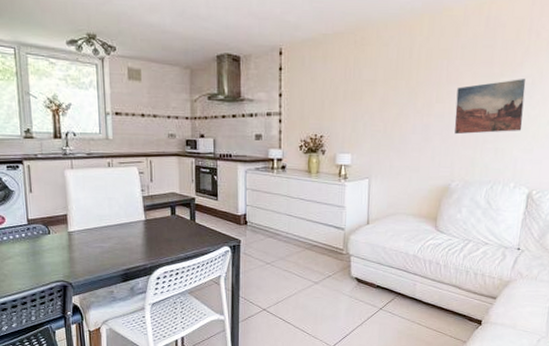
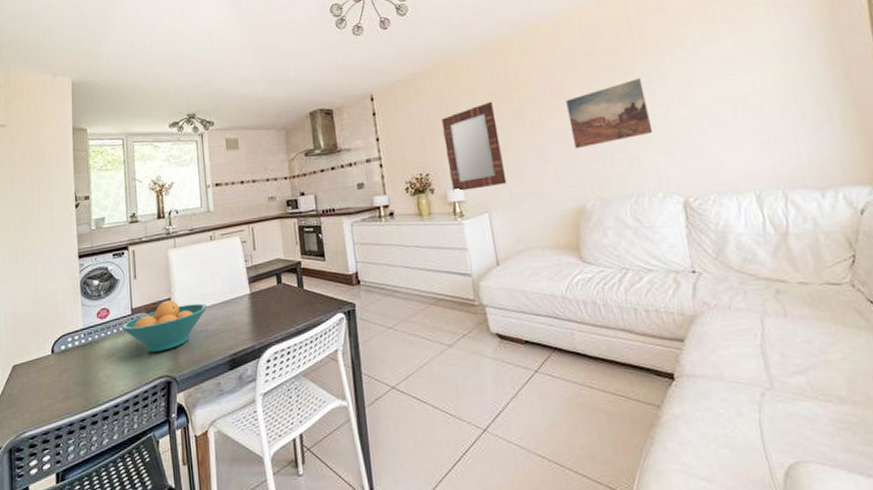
fruit bowl: none [17,217,103,260] -> present [121,300,208,353]
home mirror: none [341,76,393,157] -> present [441,101,507,192]

